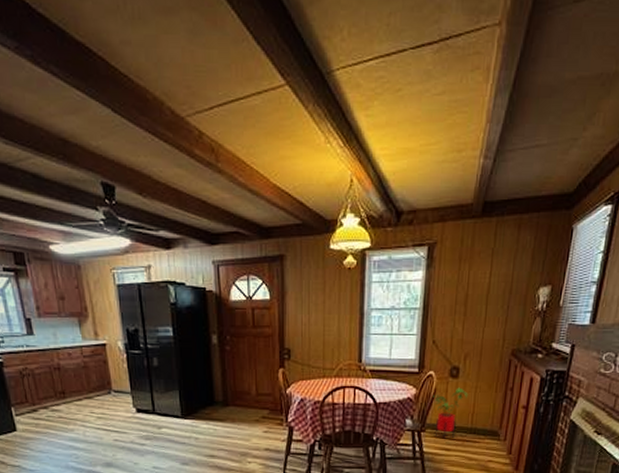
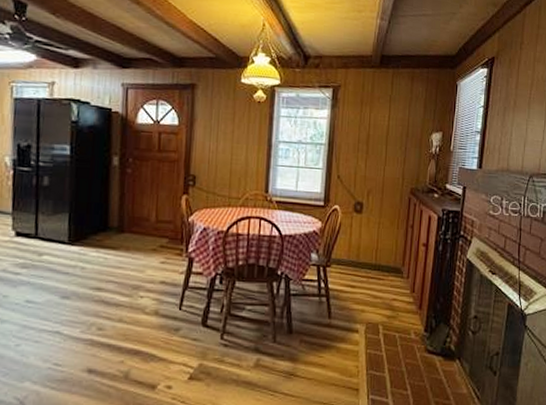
house plant: present [433,387,468,439] -> none [338,222,372,275]

